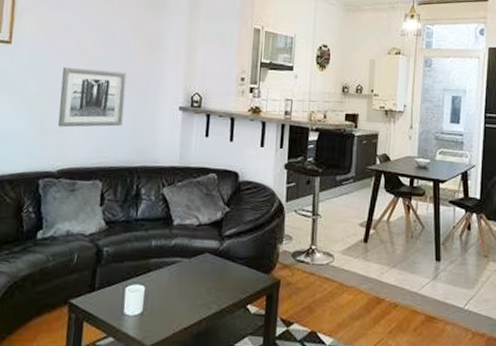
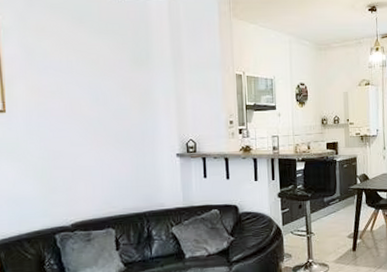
wall art: present [58,68,127,128] -> none [60,128,126,185]

